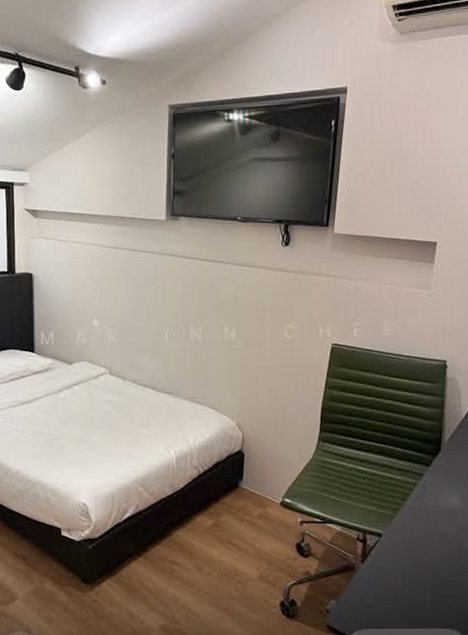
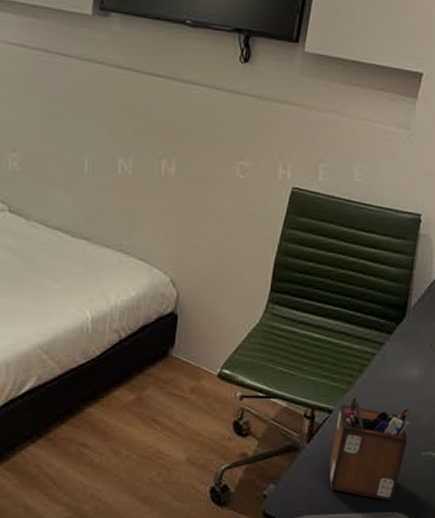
desk organizer: none [382,523,454,619] -> present [328,397,410,502]

